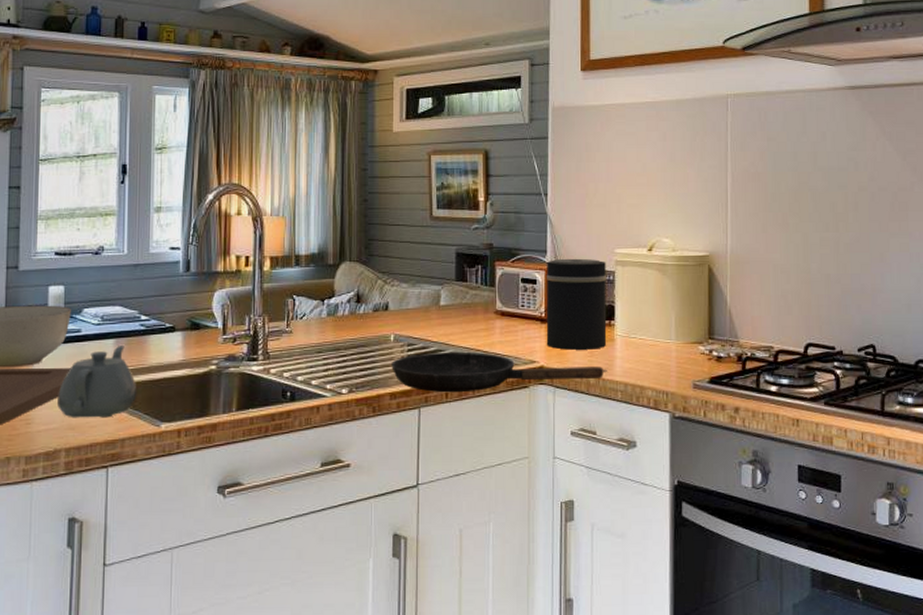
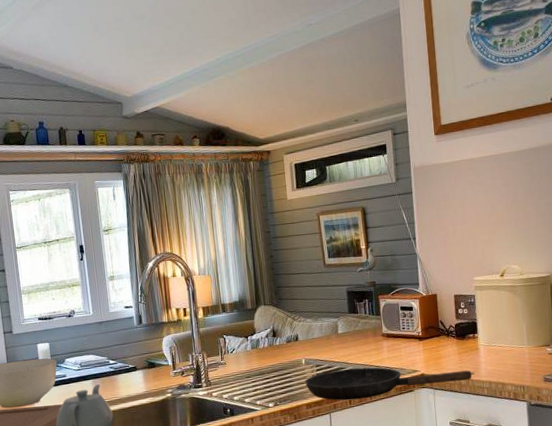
cylinder: present [546,258,607,350] -> none [419,287,473,360]

